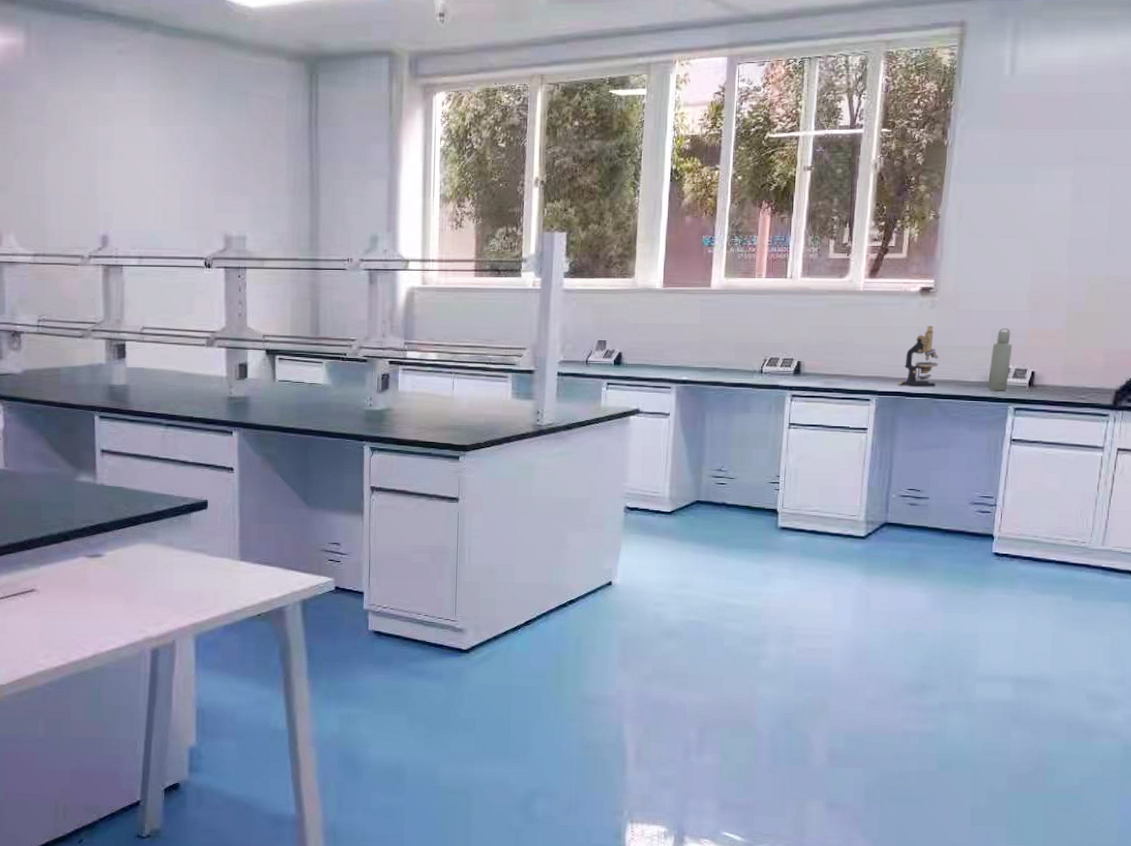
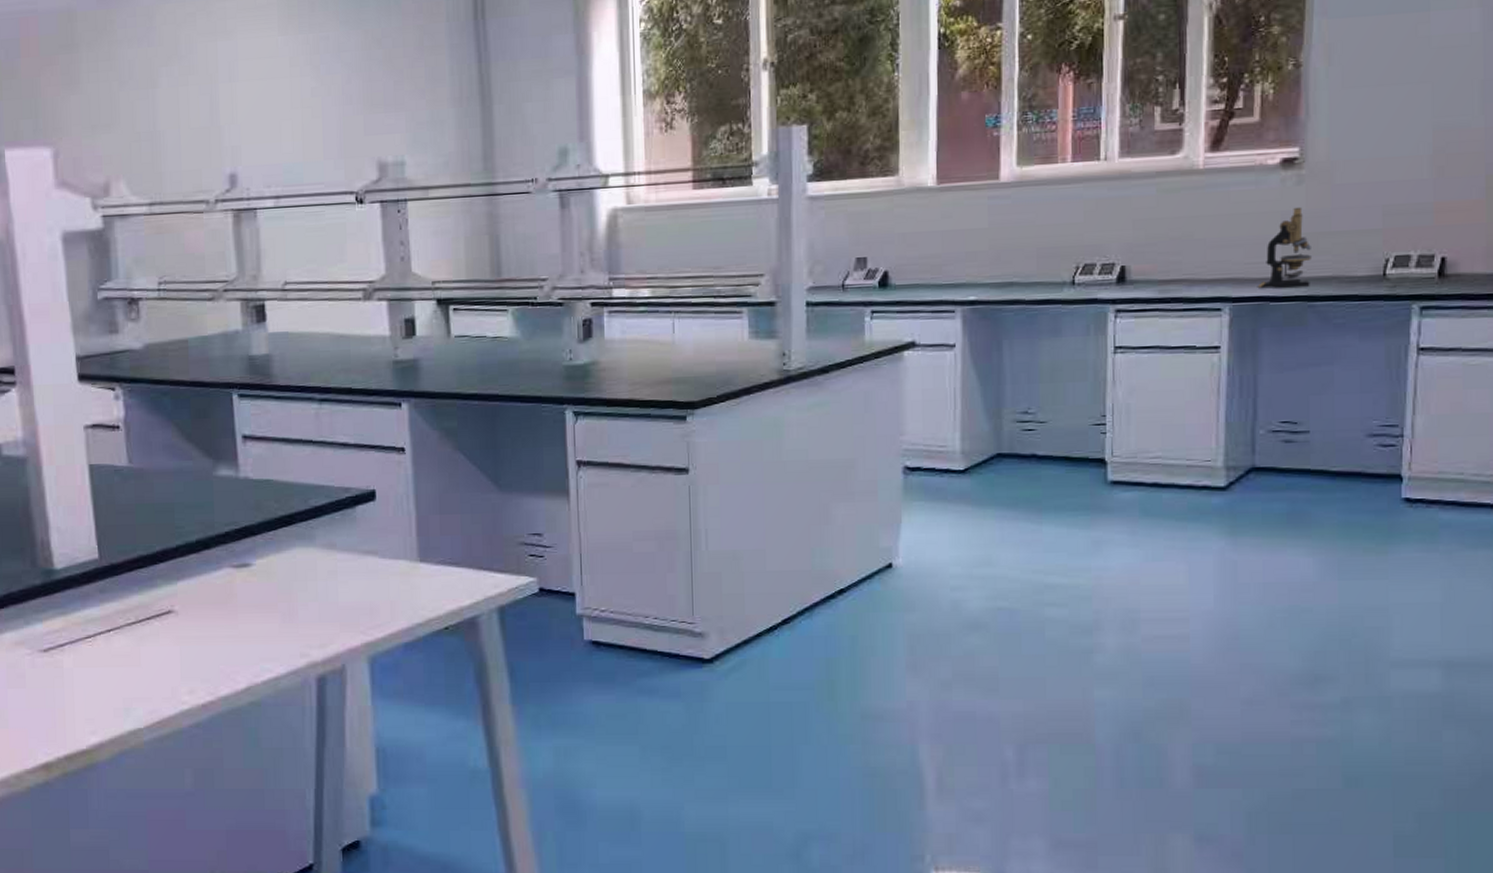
bottle: present [988,327,1013,391] -> none [1381,202,1413,287]

